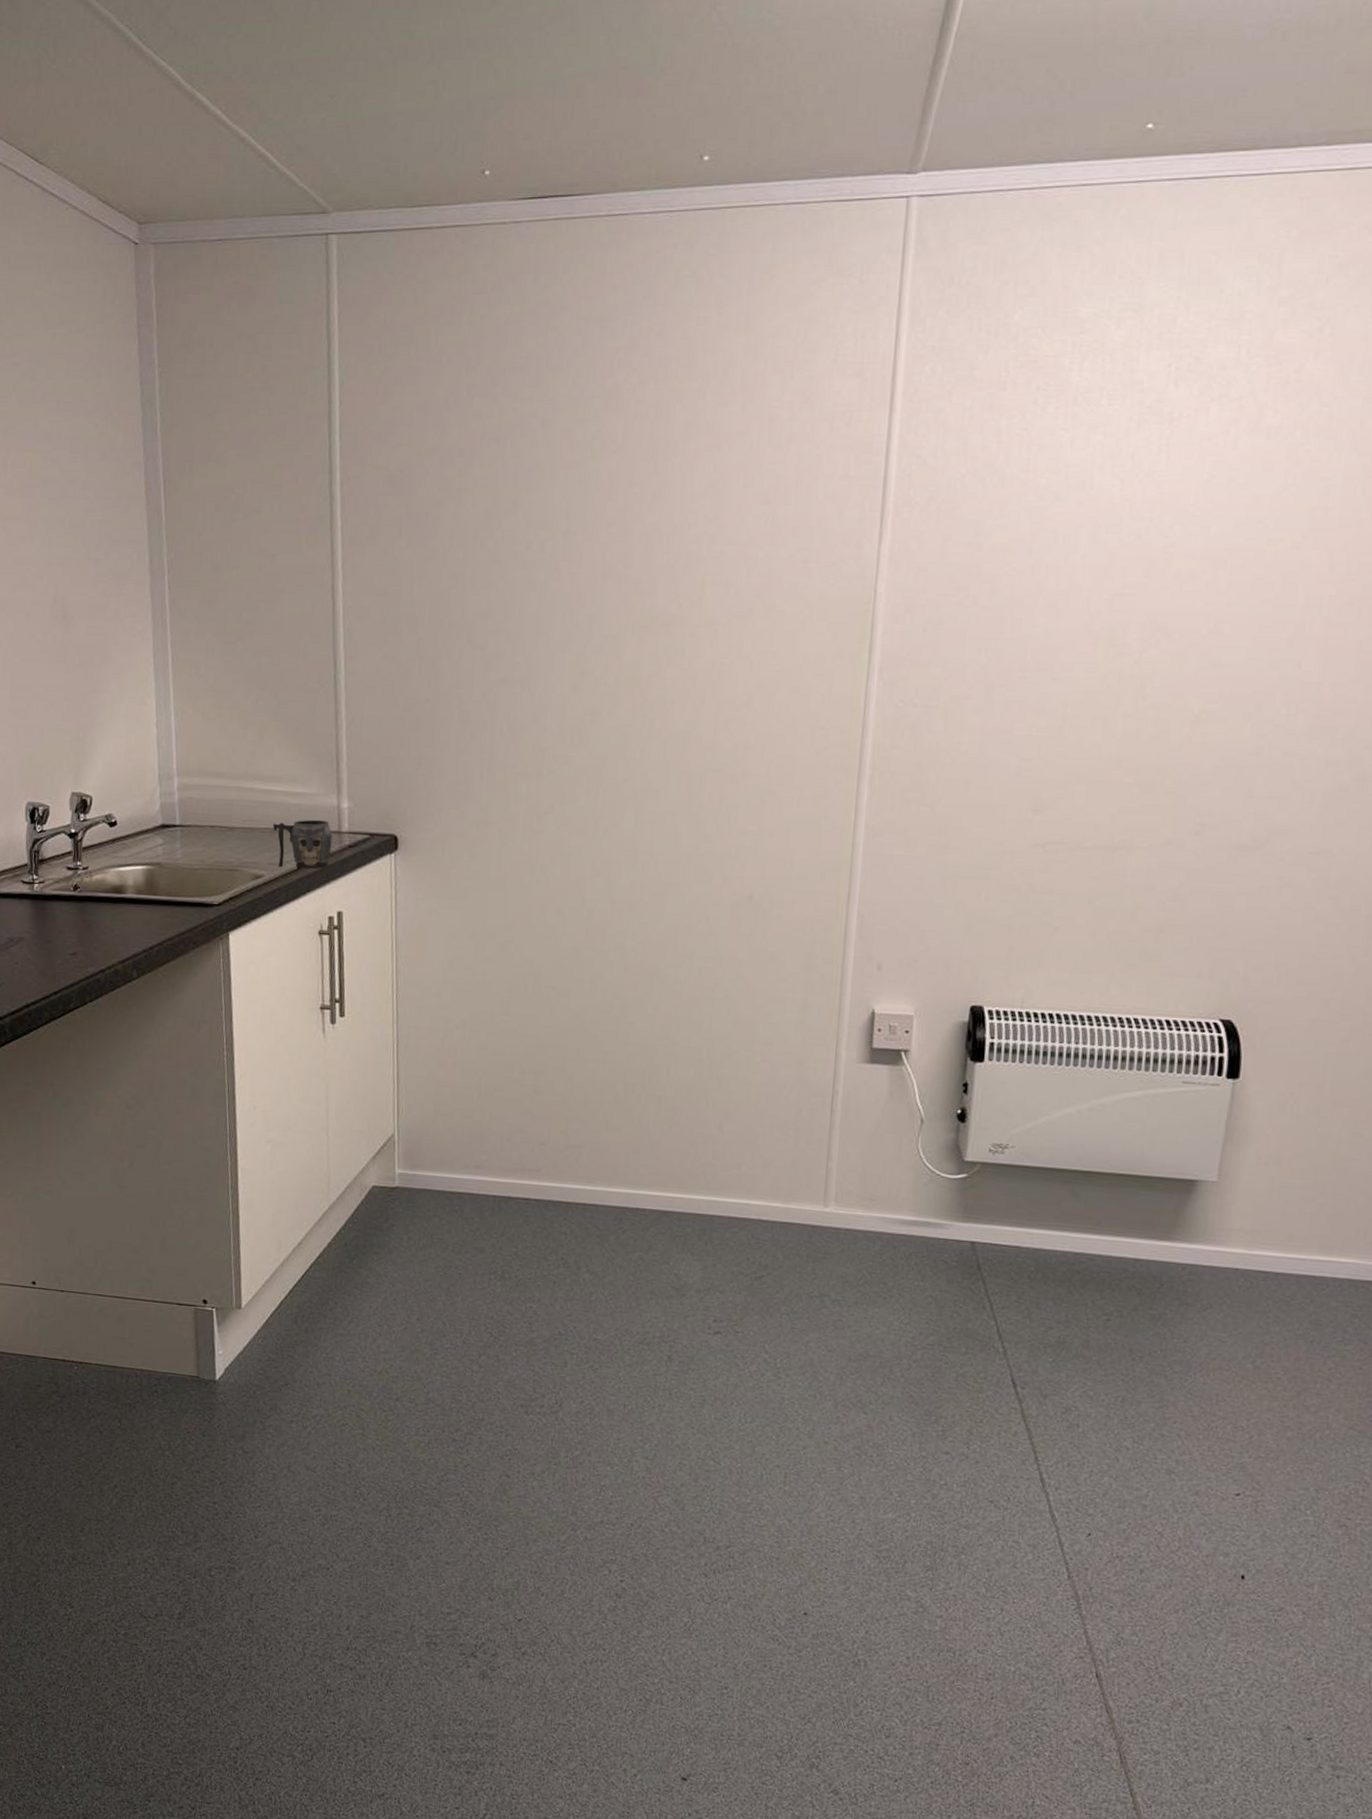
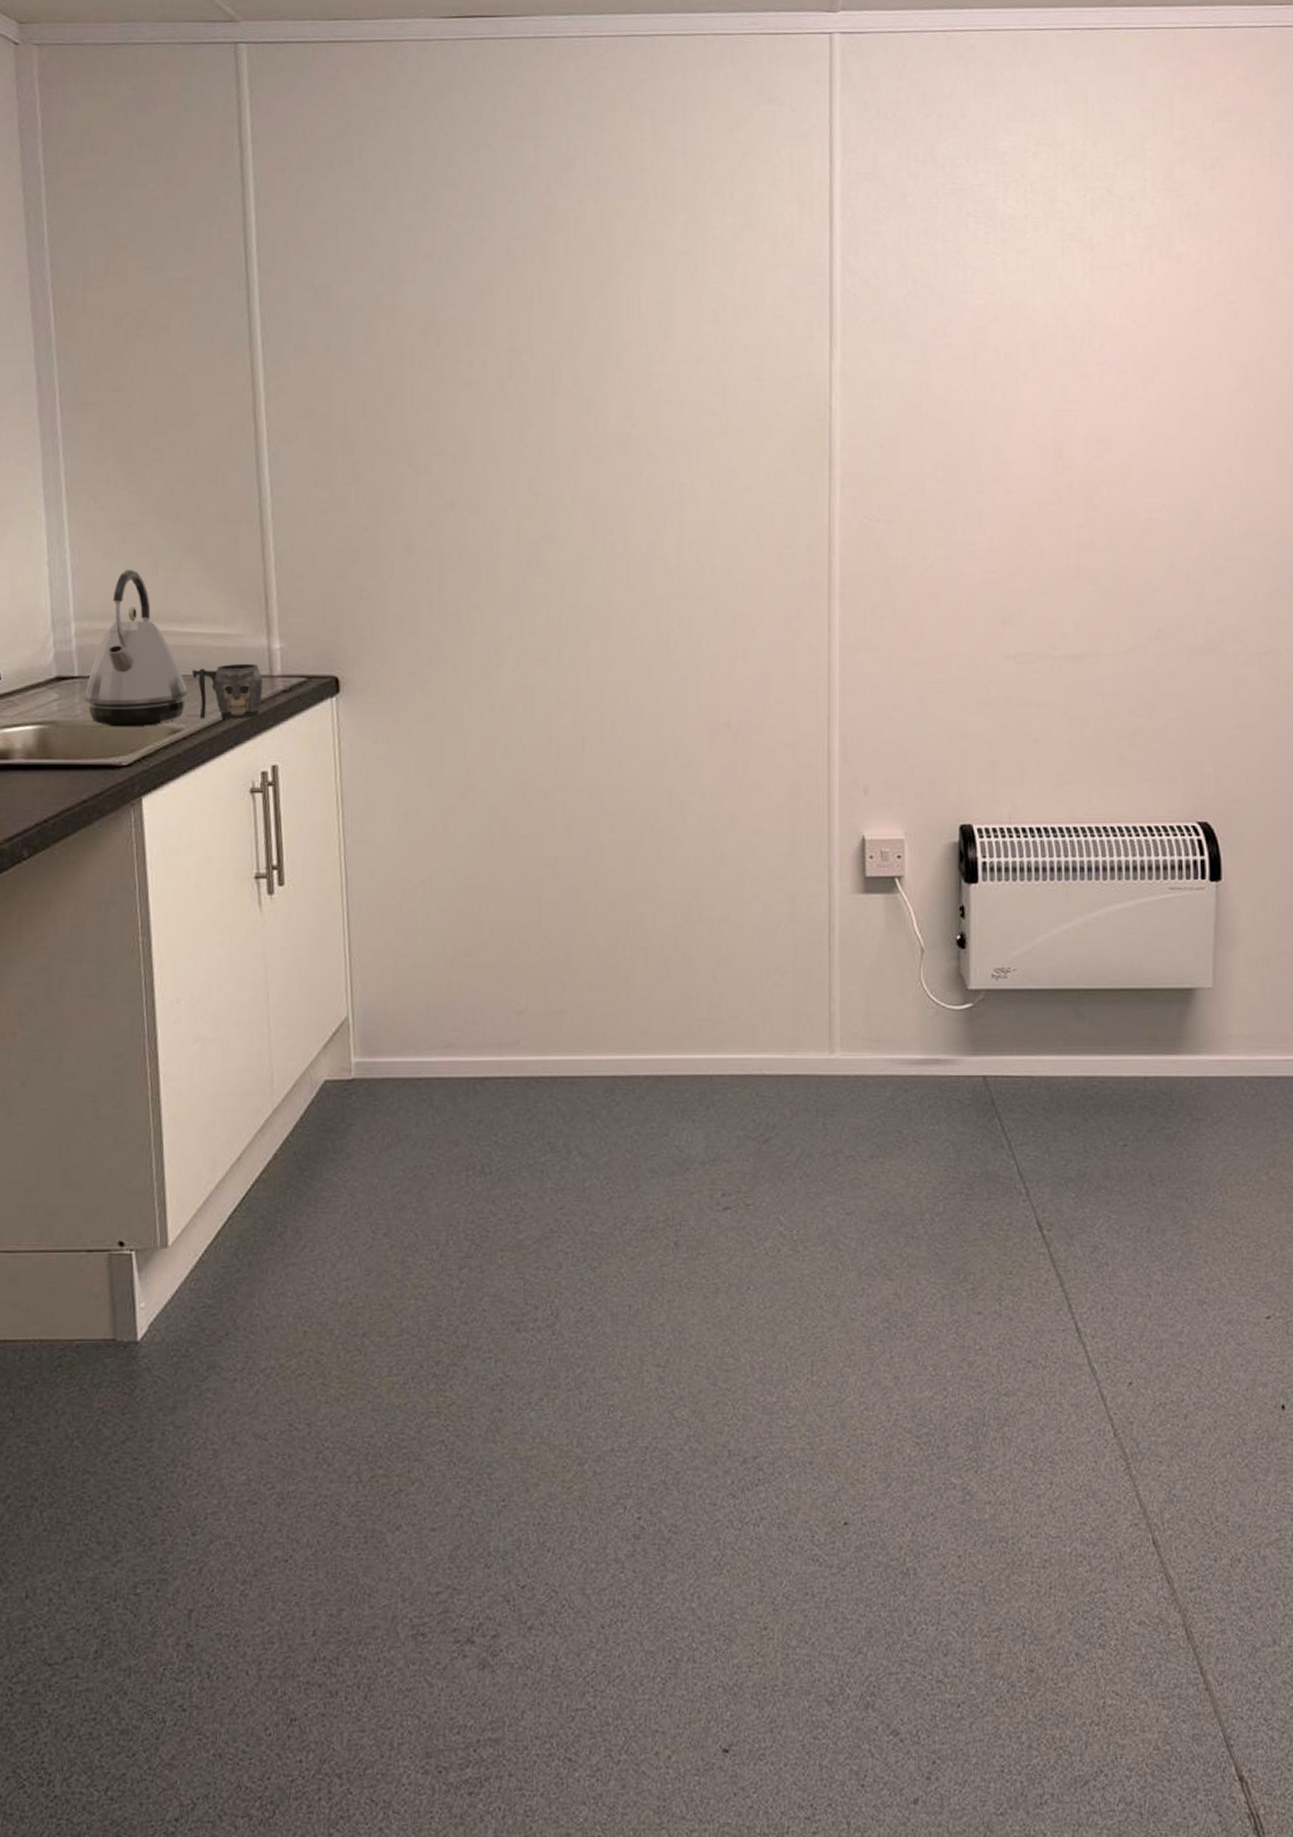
kettle: none [184,732,270,872] -> present [84,570,189,727]

